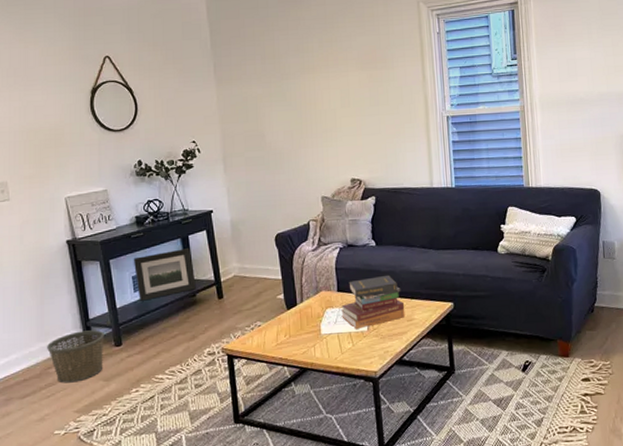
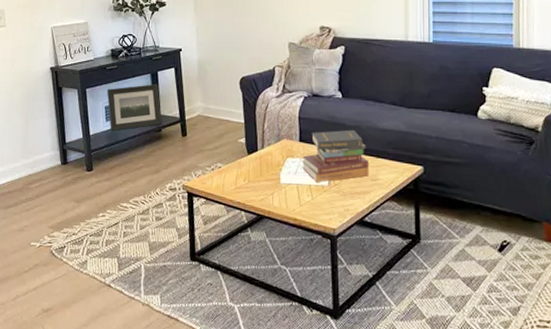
basket: present [47,330,104,383] -> none [29,153,78,200]

